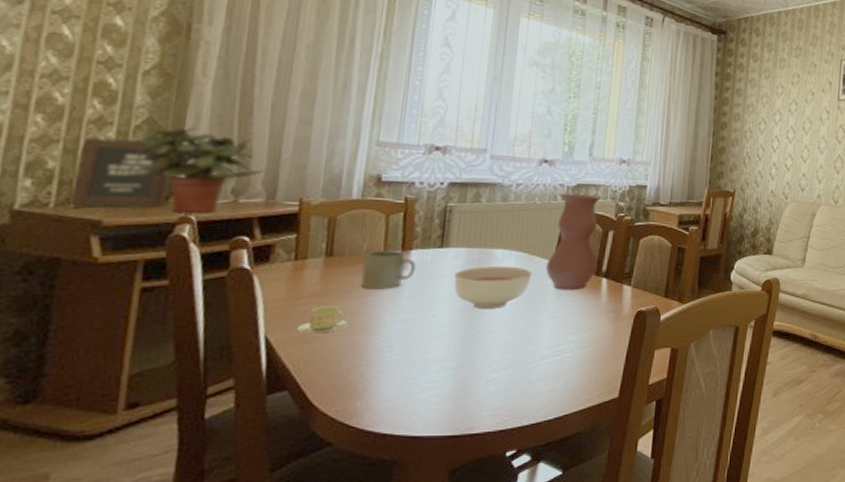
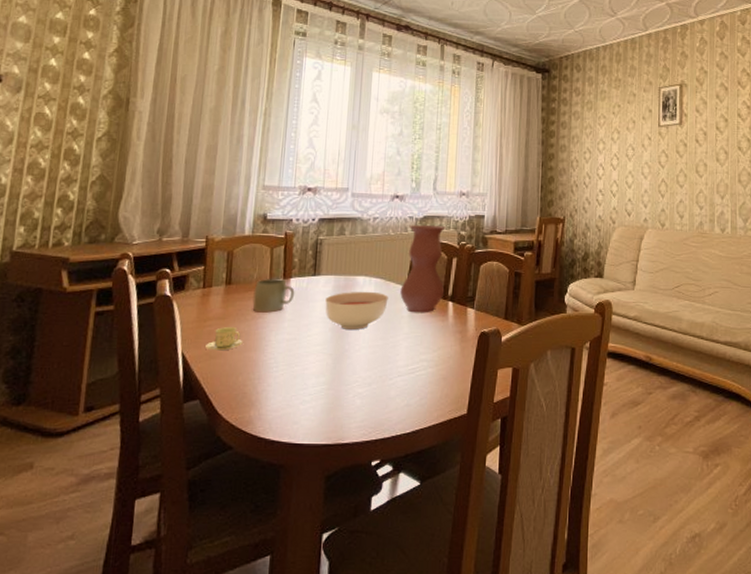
picture frame: present [68,137,175,209] -> none [47,192,118,249]
potted plant: present [126,127,263,215] -> none [86,181,180,251]

